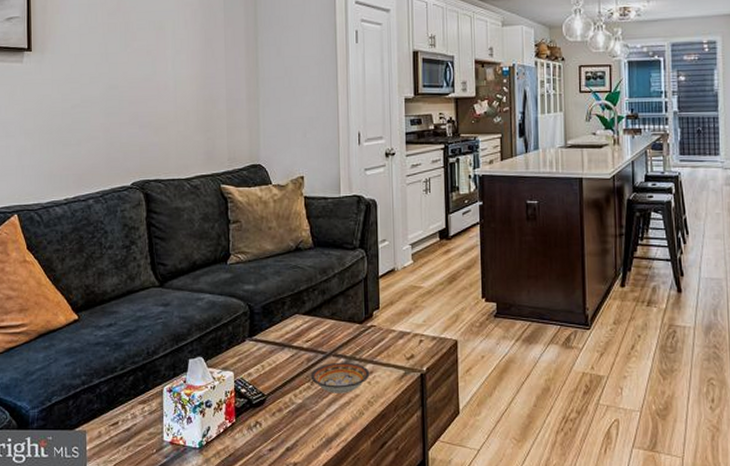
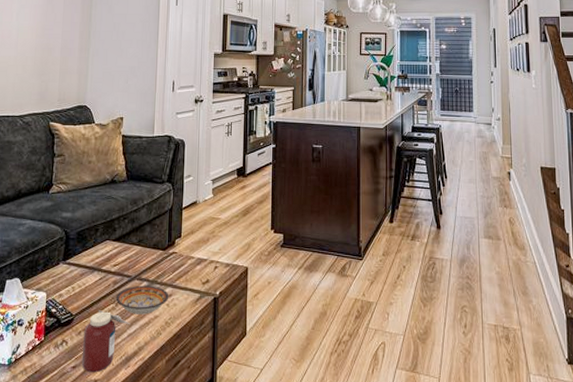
jar: none [278,389,329,456] -> present [81,310,130,373]

